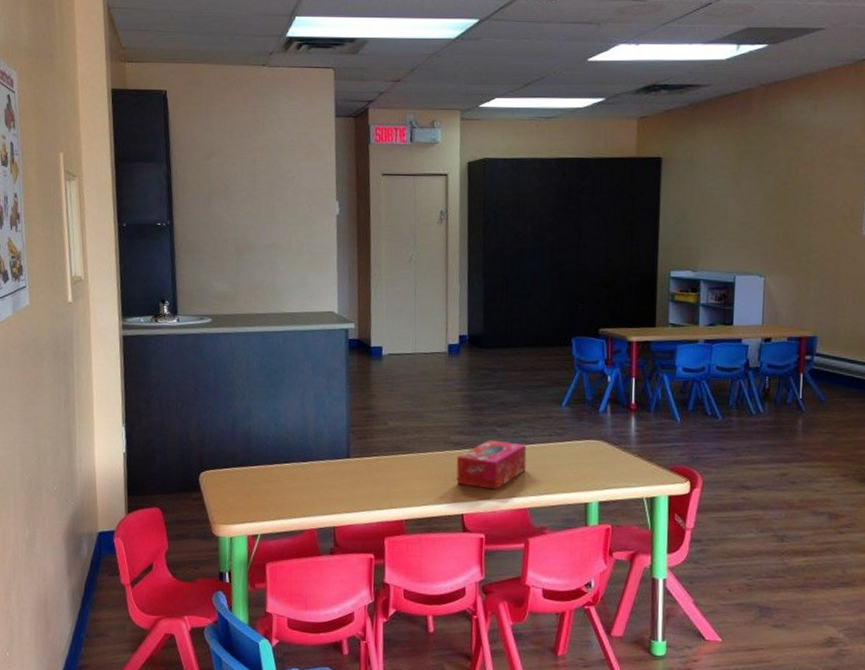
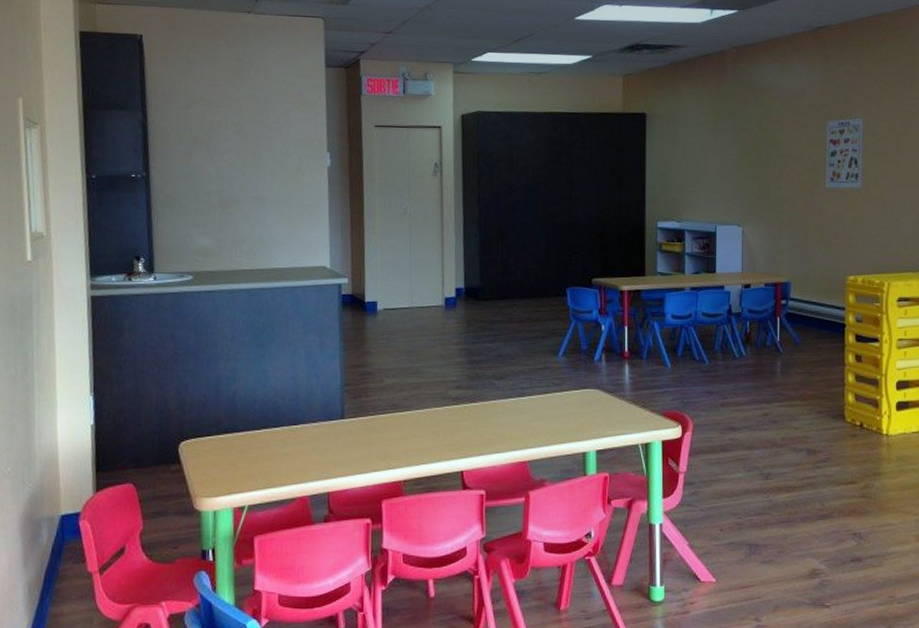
tissue box: present [456,439,527,490] -> none [455,393,525,444]

